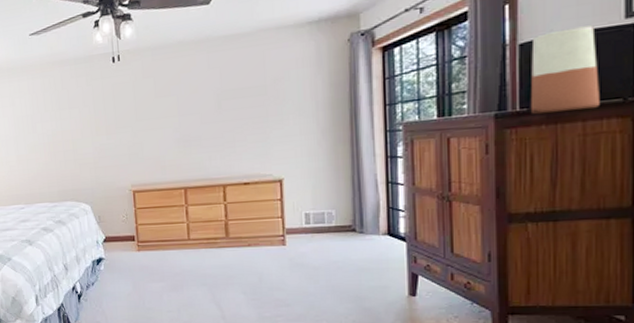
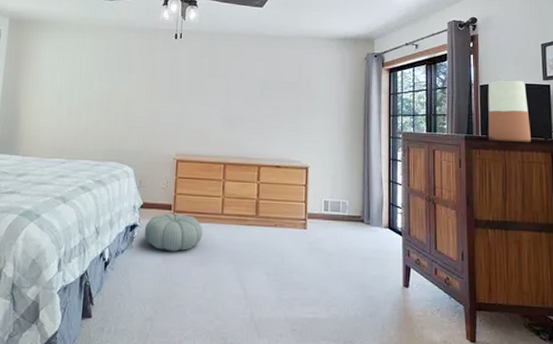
pouf: none [110,243,171,280] -> present [144,213,203,252]

